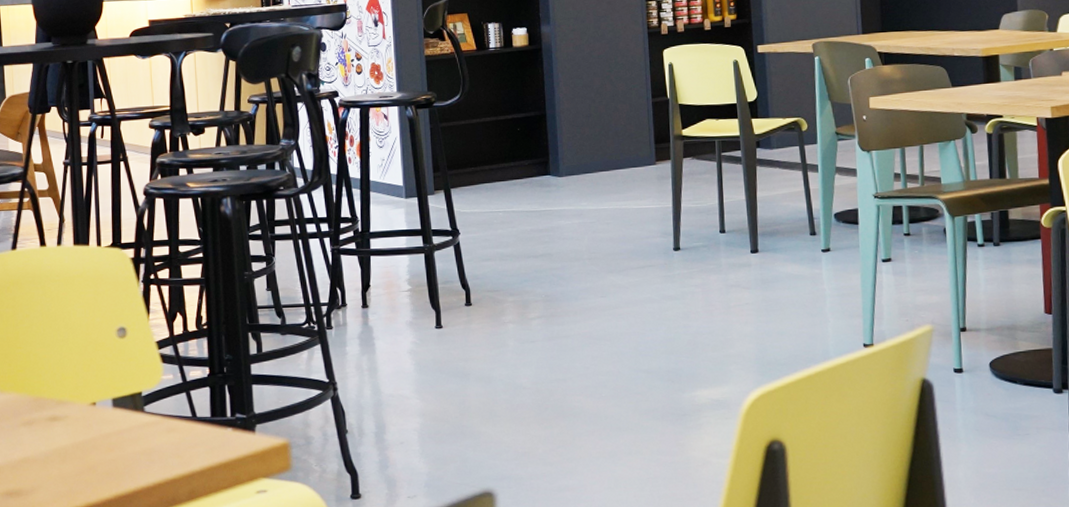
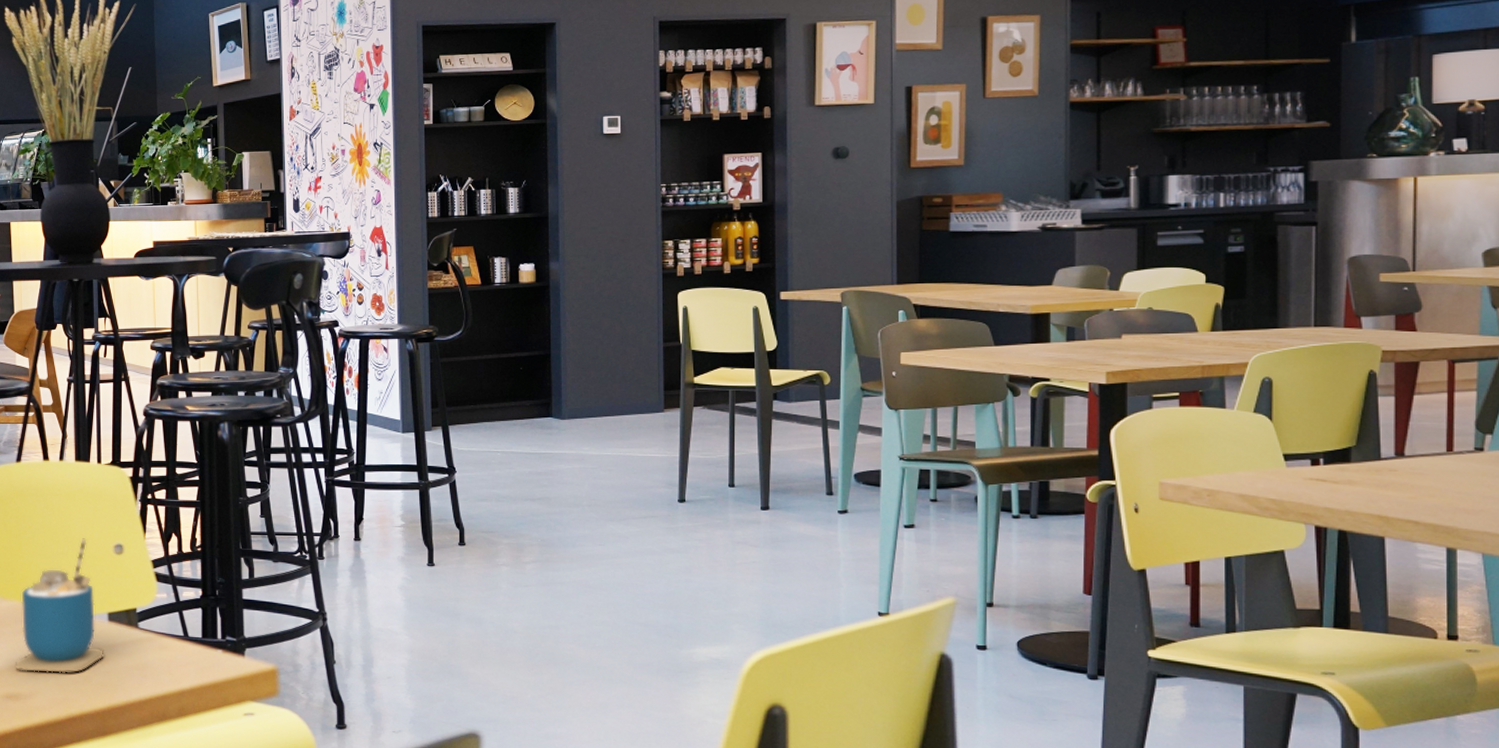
cup: none [15,323,110,466] -> present [15,538,104,673]

